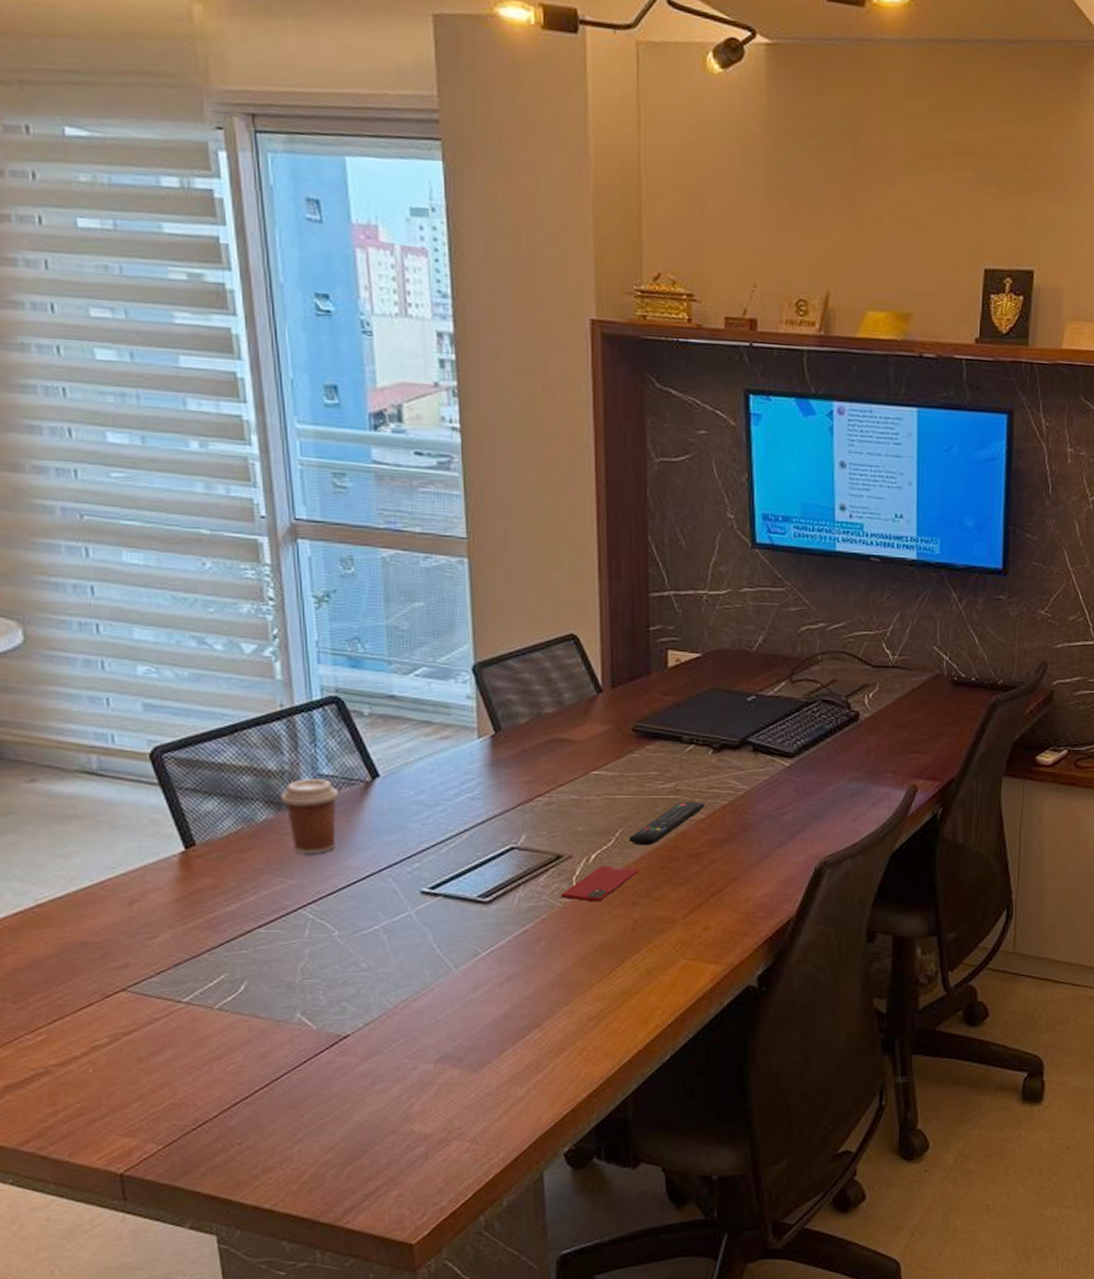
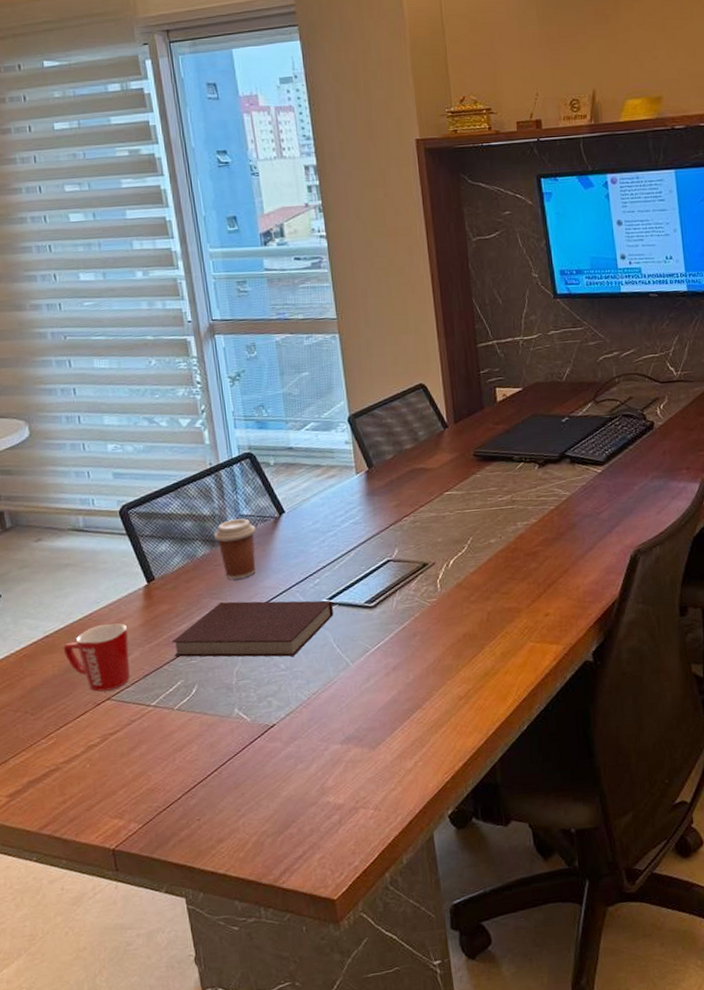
mug: none [61,897,156,980] -> present [63,623,130,692]
notebook: none [215,881,435,954] -> present [171,600,333,657]
smartphone: present [561,865,639,902] -> none [429,568,489,600]
remote control: present [628,802,705,846] -> none [478,509,537,550]

